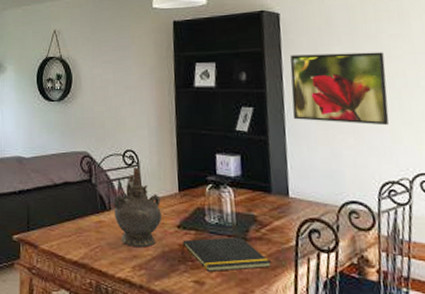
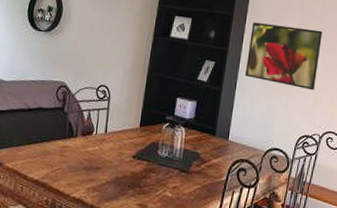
ceremonial vessel: present [113,167,163,248] -> none [79,101,124,173]
notepad: present [181,237,271,272] -> none [132,168,204,198]

